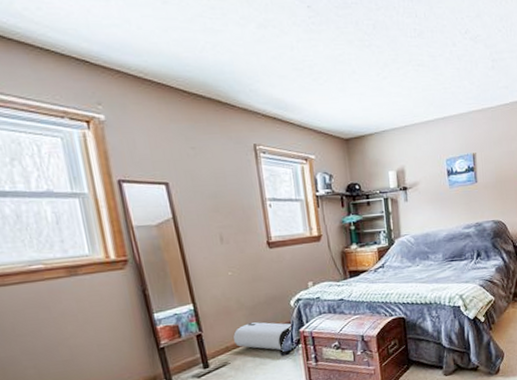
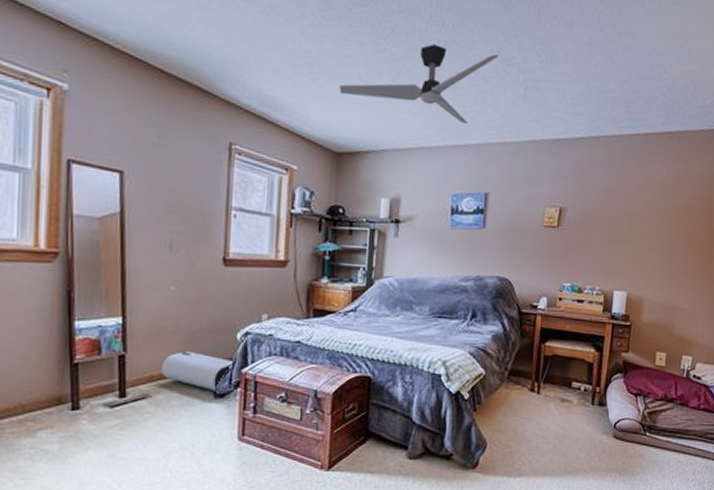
ceiling fan: none [337,34,467,99] -> present [339,44,499,125]

